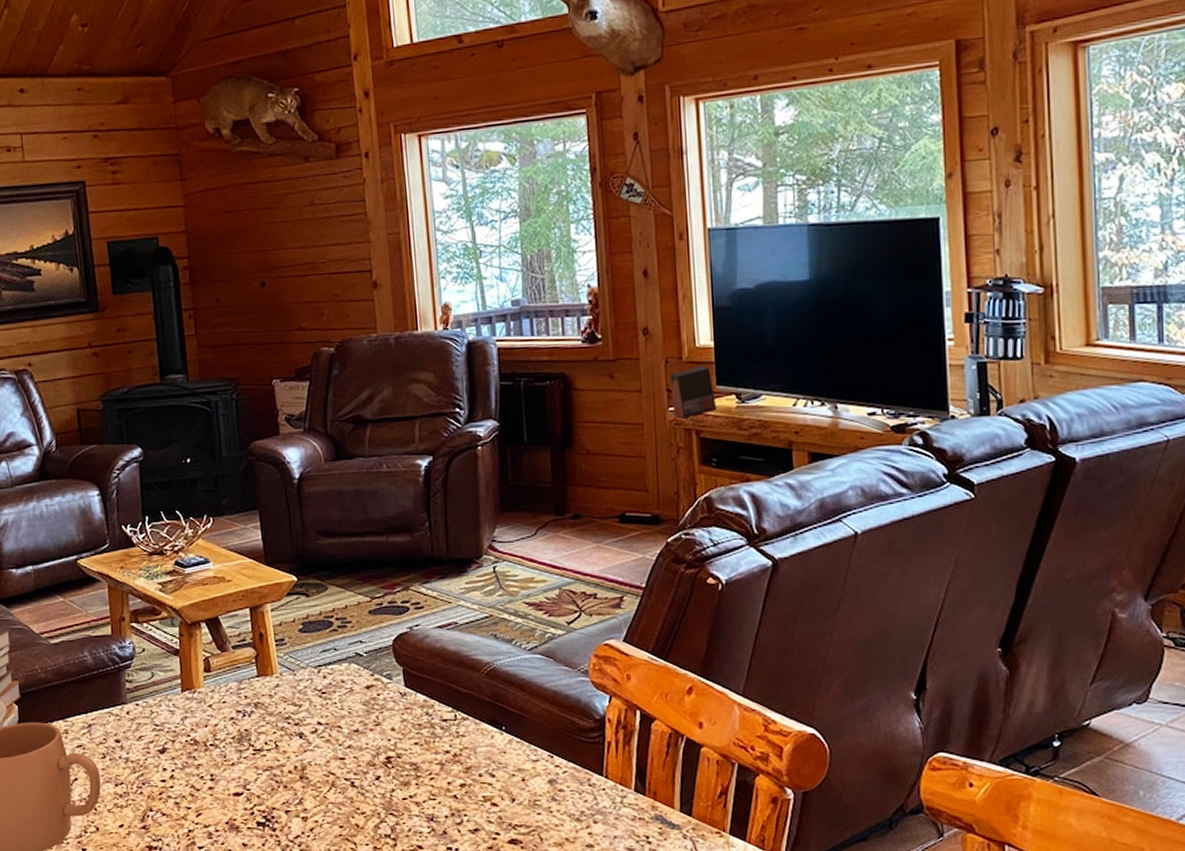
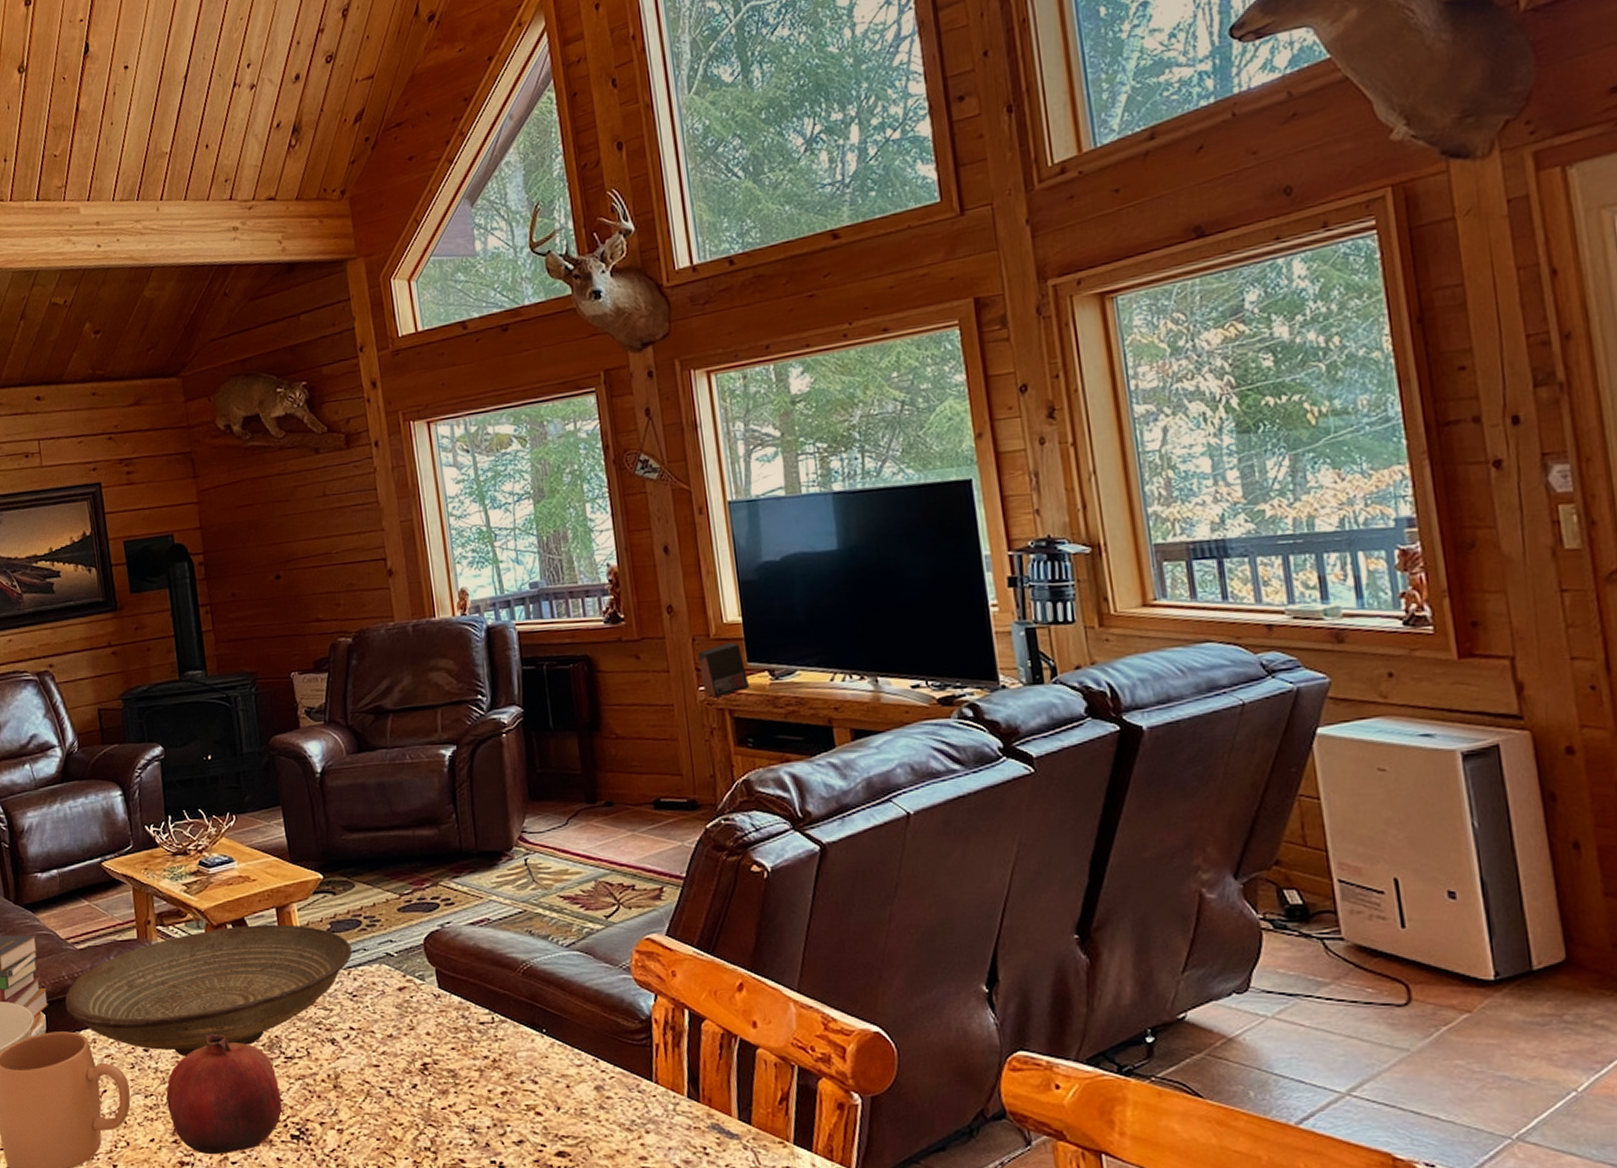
decorative bowl: none [38,623,323,747] -> present [65,924,352,1056]
fruit: none [136,726,250,840] -> present [166,1033,283,1155]

